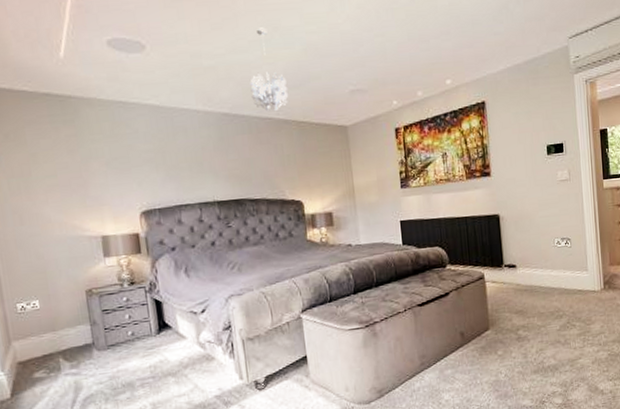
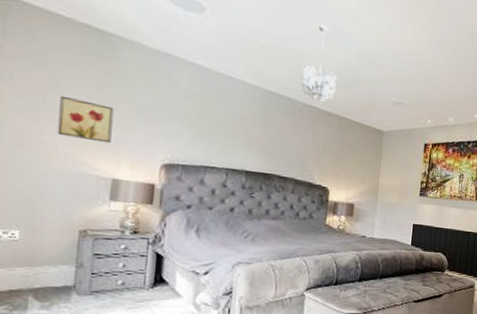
wall art: none [42,167,93,205] -> present [57,95,114,144]

